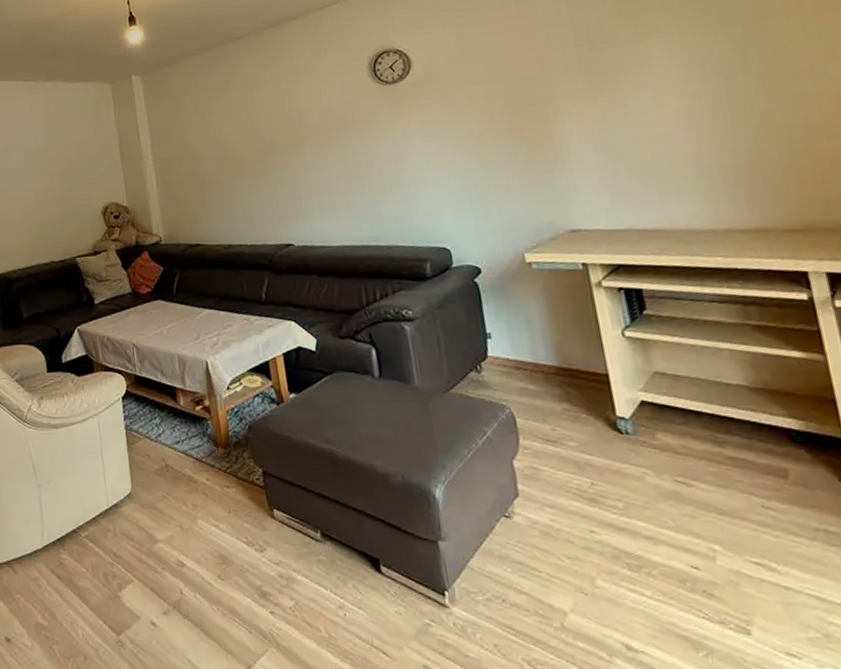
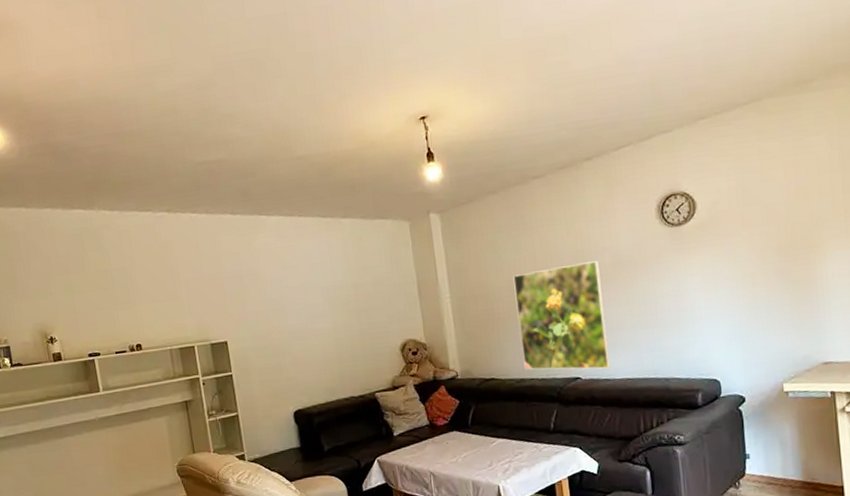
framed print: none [218,121,326,236] -> present [513,261,610,370]

